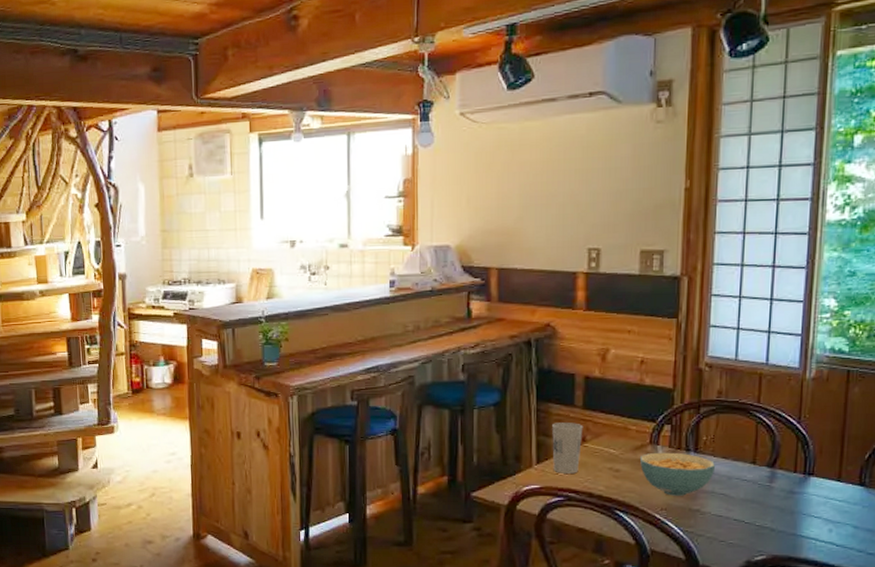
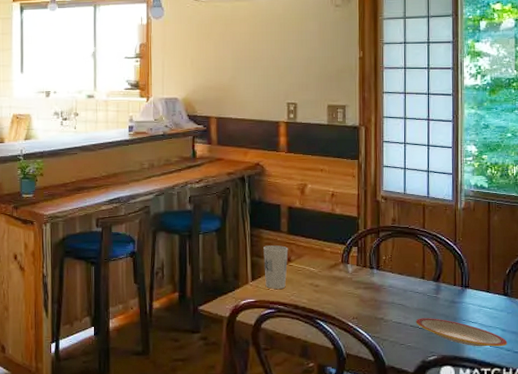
cereal bowl: present [640,452,716,496] -> none [335,270,394,307]
plate: none [741,511,860,547] -> present [416,318,507,347]

